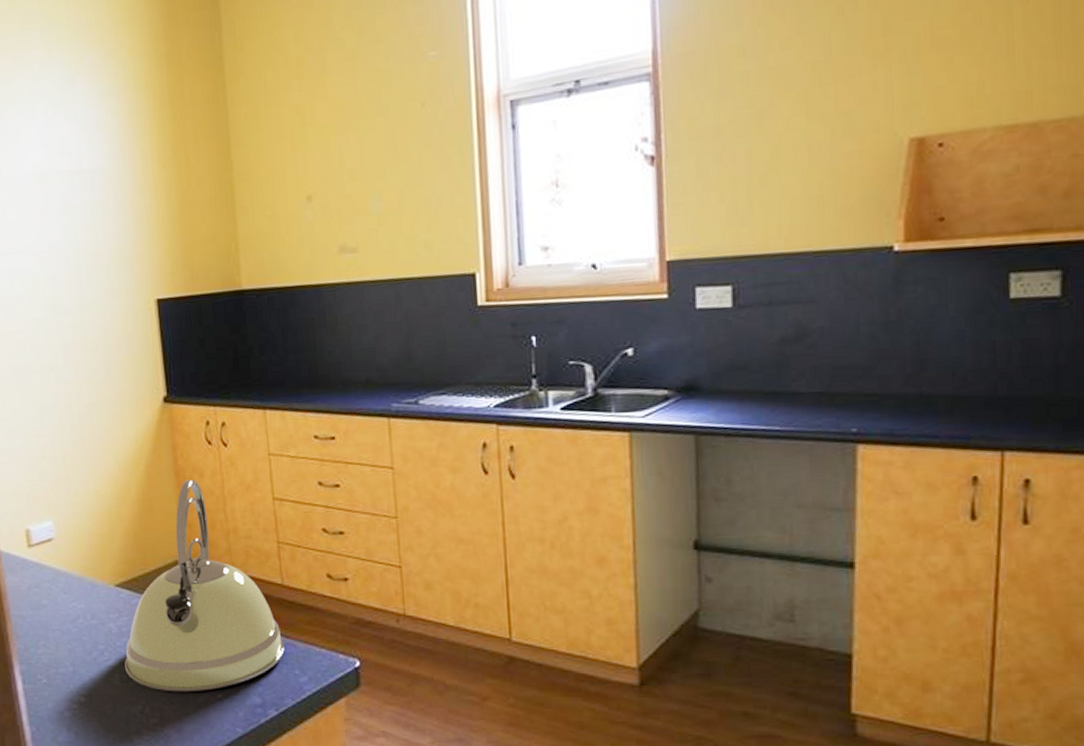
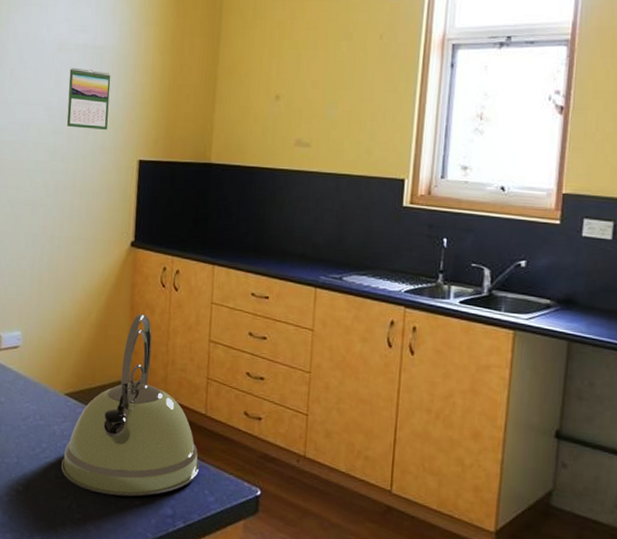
calendar: none [56,199,114,273] -> present [67,67,111,130]

